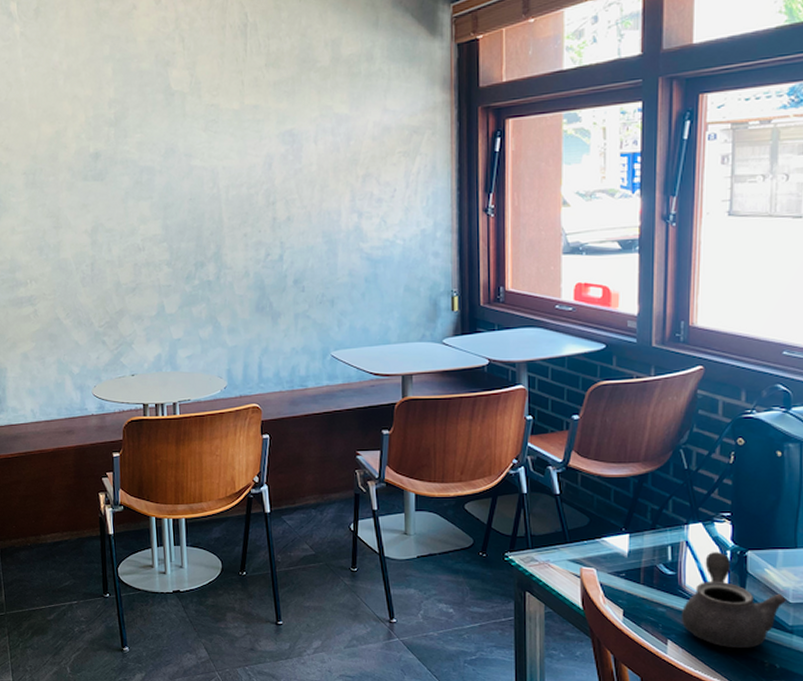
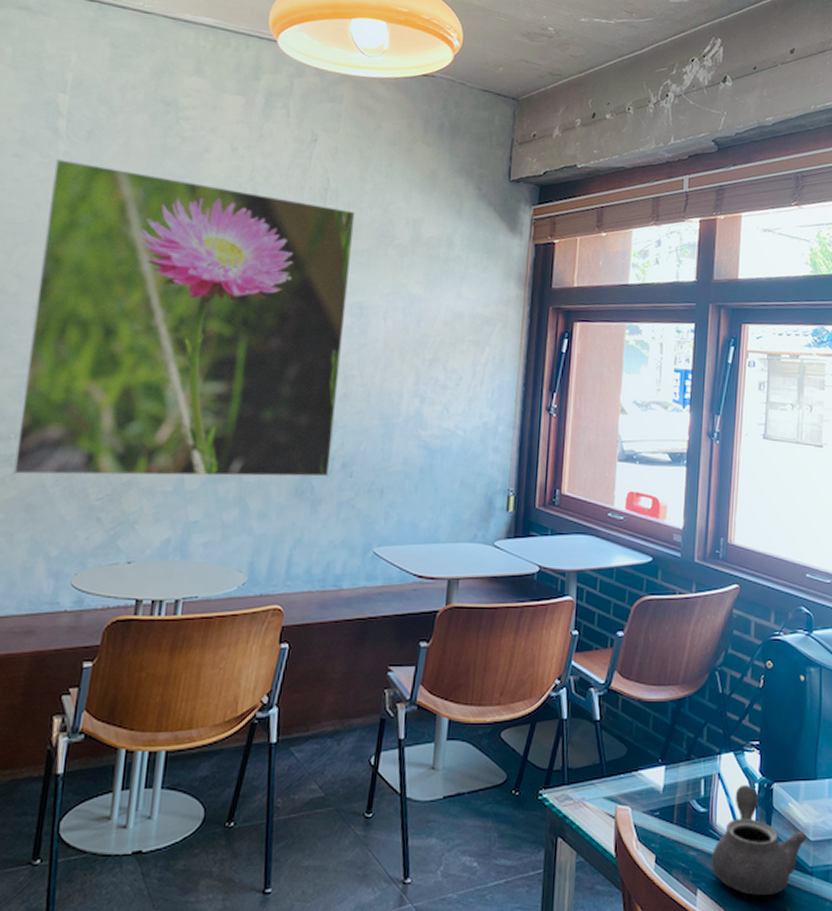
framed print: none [15,39,284,311] -> present [13,159,355,477]

